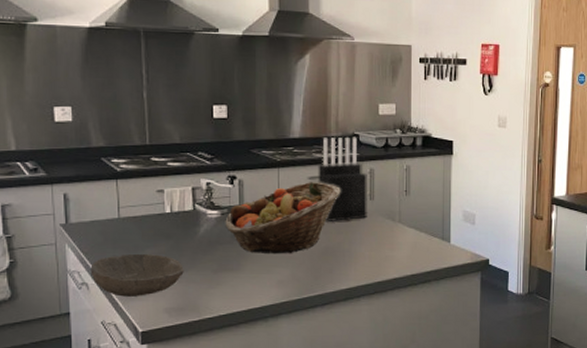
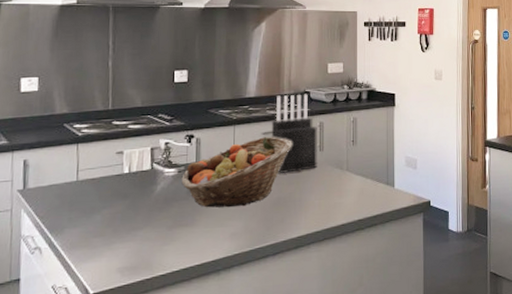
bowl: present [90,253,184,297] -> none [44,214,139,259]

